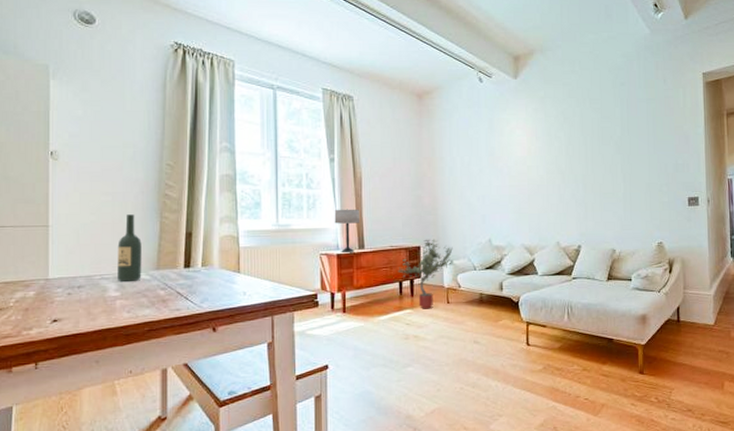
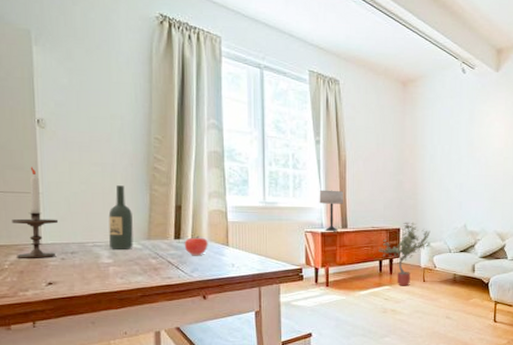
candlestick: none [20,199,67,296] -> present [12,167,59,259]
fruit: none [194,263,219,285] -> present [184,236,208,256]

